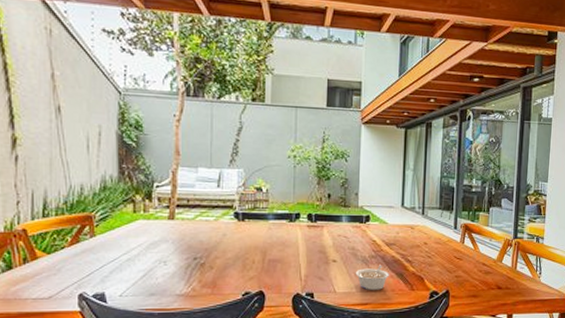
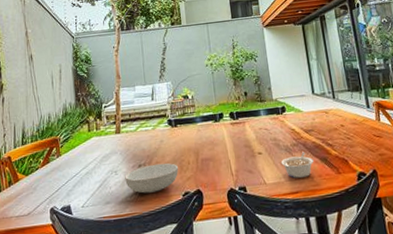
serving bowl: none [176,259,241,289] -> present [125,163,179,194]

